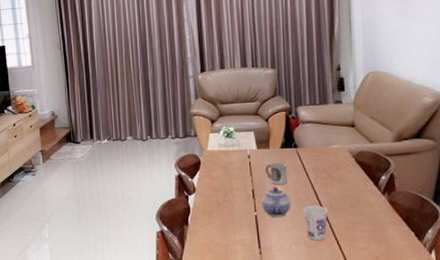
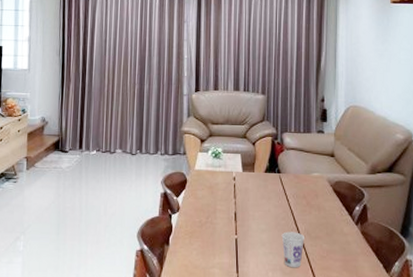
teapot: present [261,187,291,217] -> none [243,210,271,242]
cup: present [264,162,288,185] -> none [248,186,270,209]

